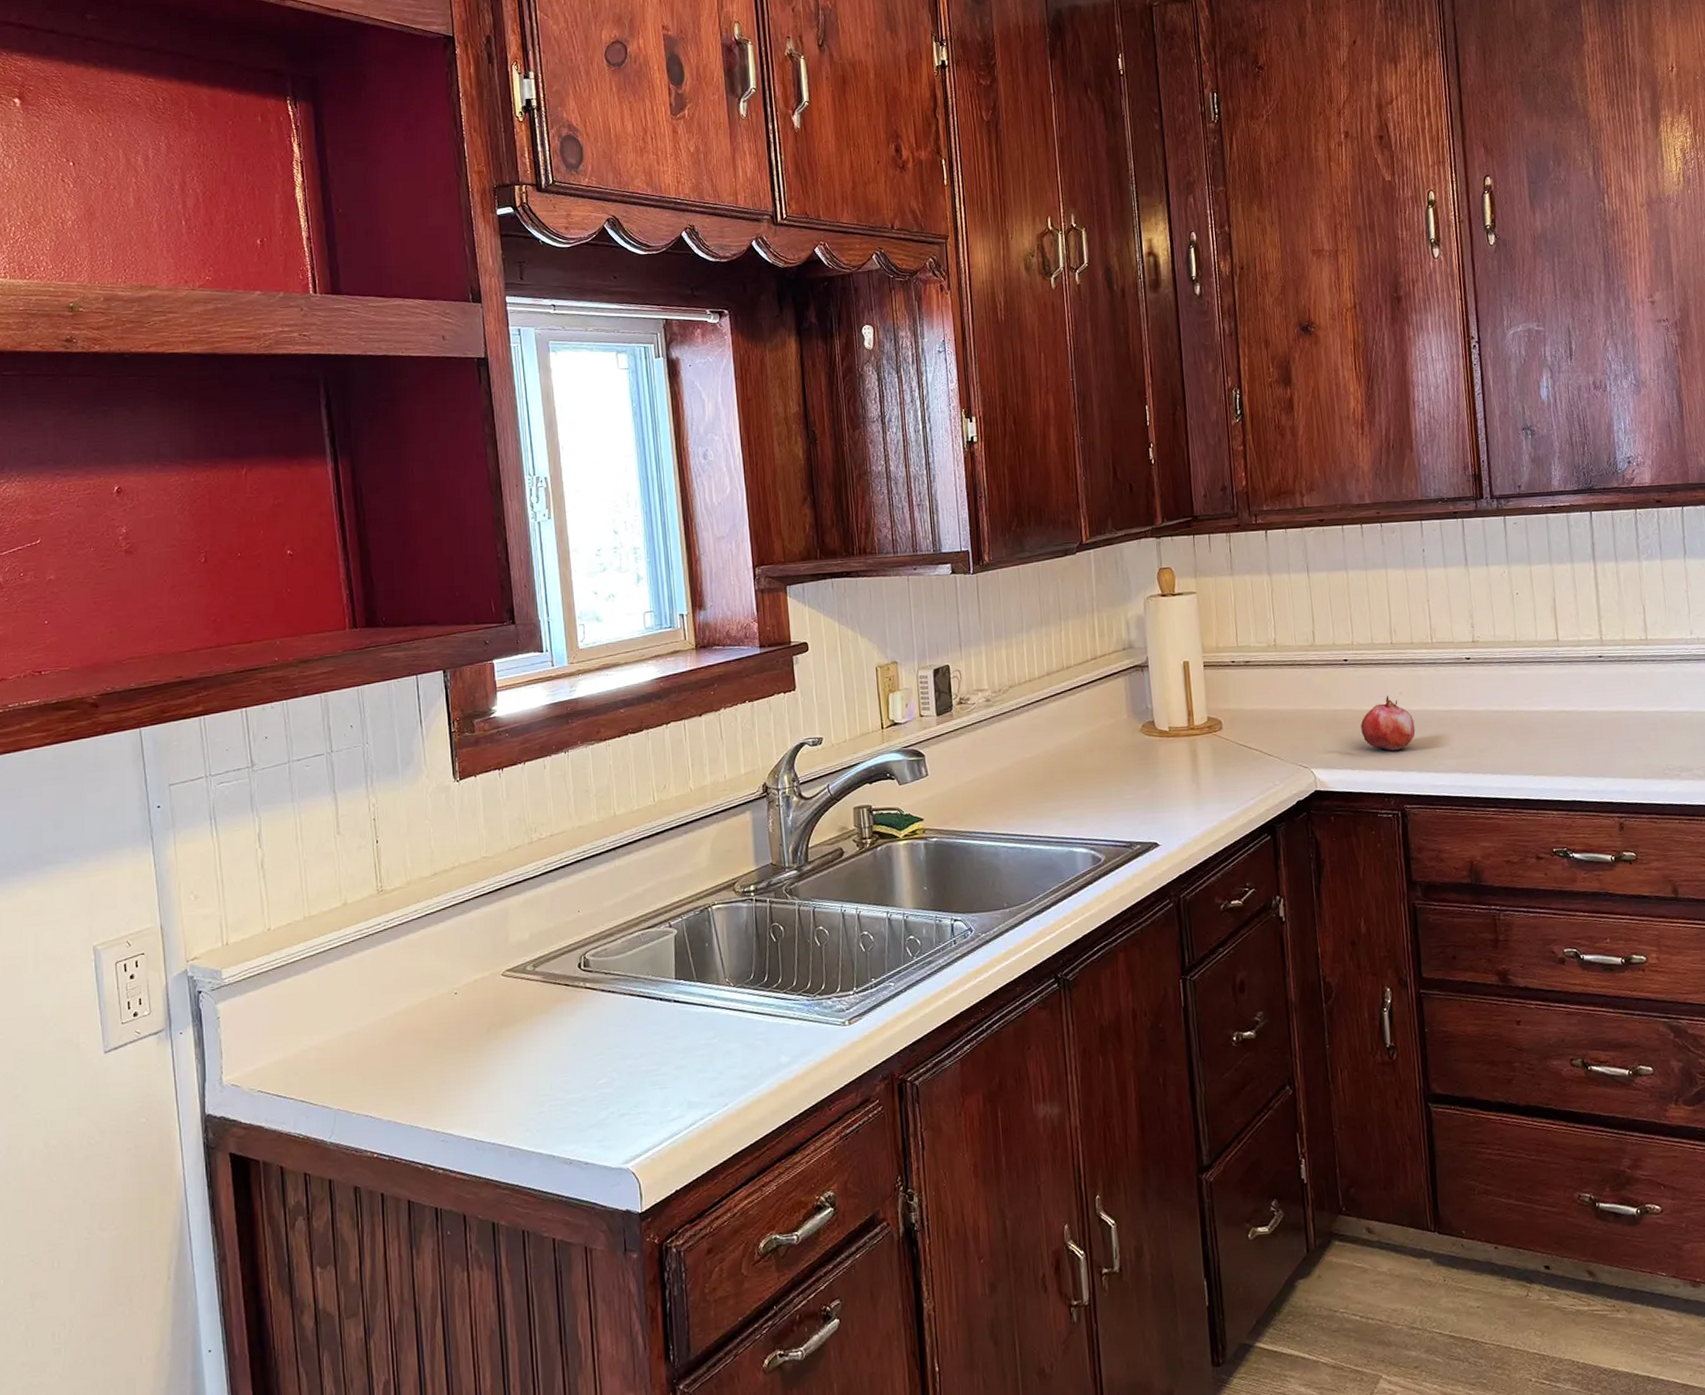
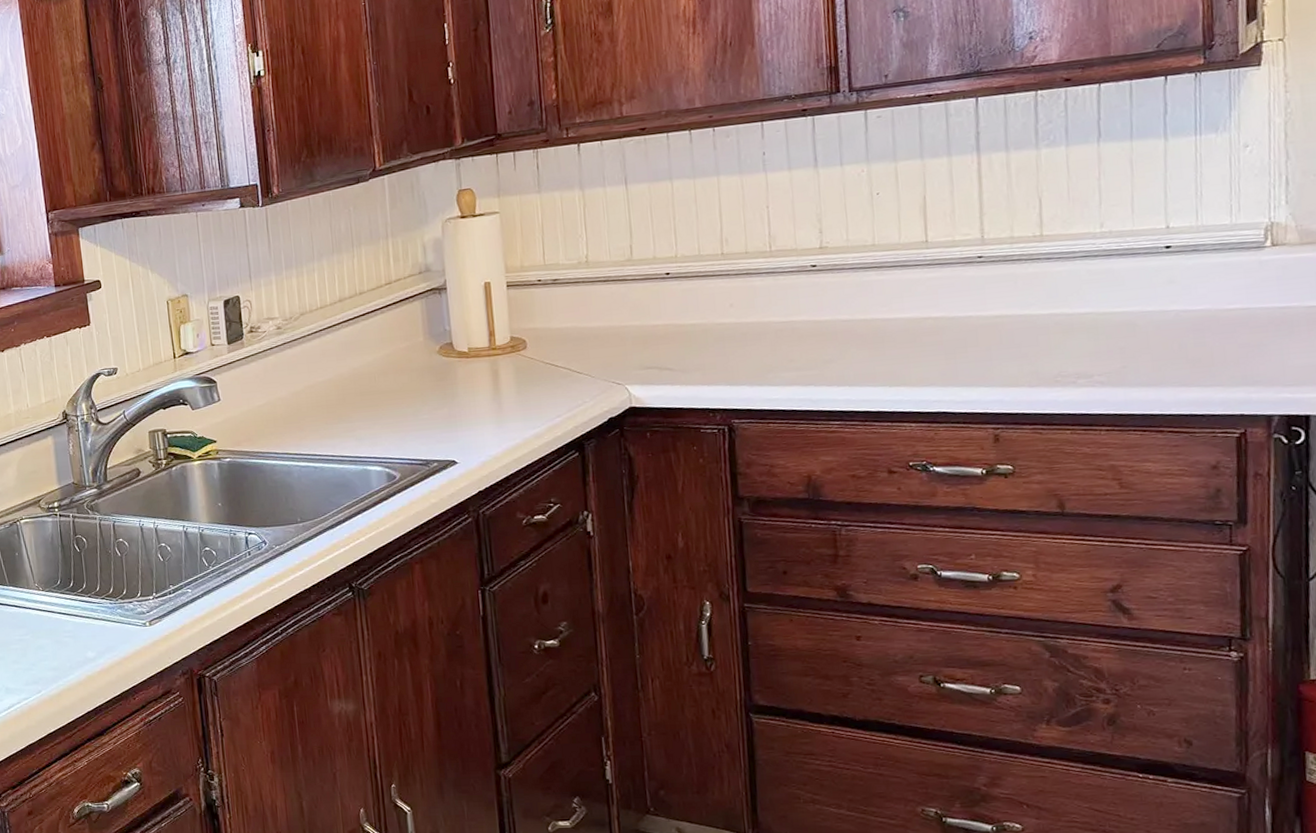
fruit: present [1360,696,1416,752] -> none [683,308,748,366]

